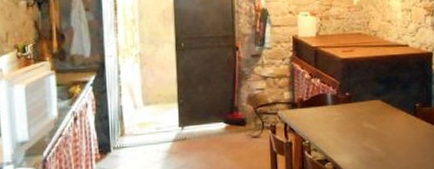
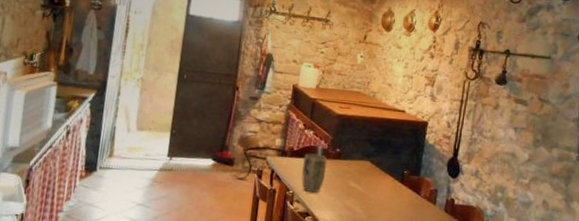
plant pot: none [314,101,339,140] -> present [301,153,328,194]

